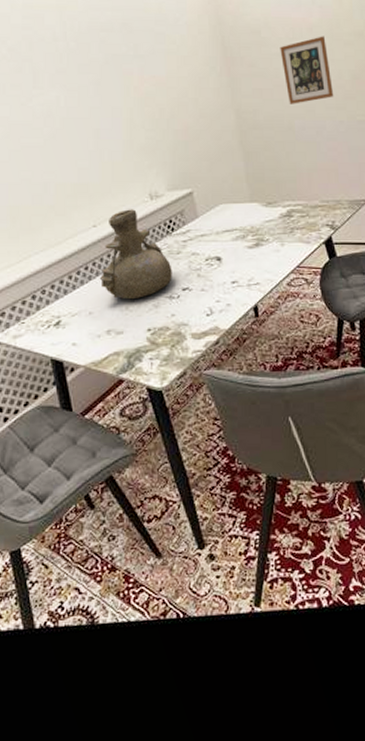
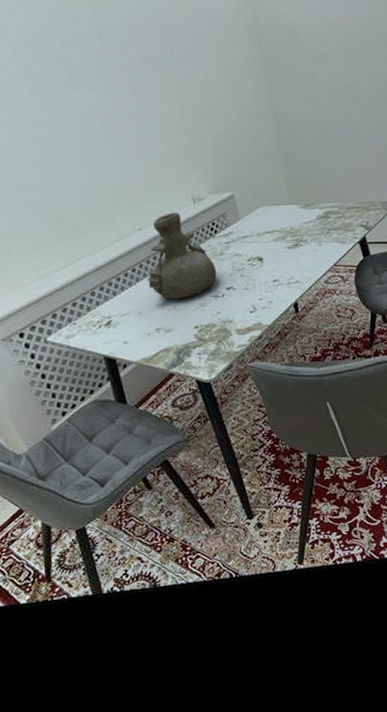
picture frame: present [280,36,334,104] -> none [316,38,369,108]

